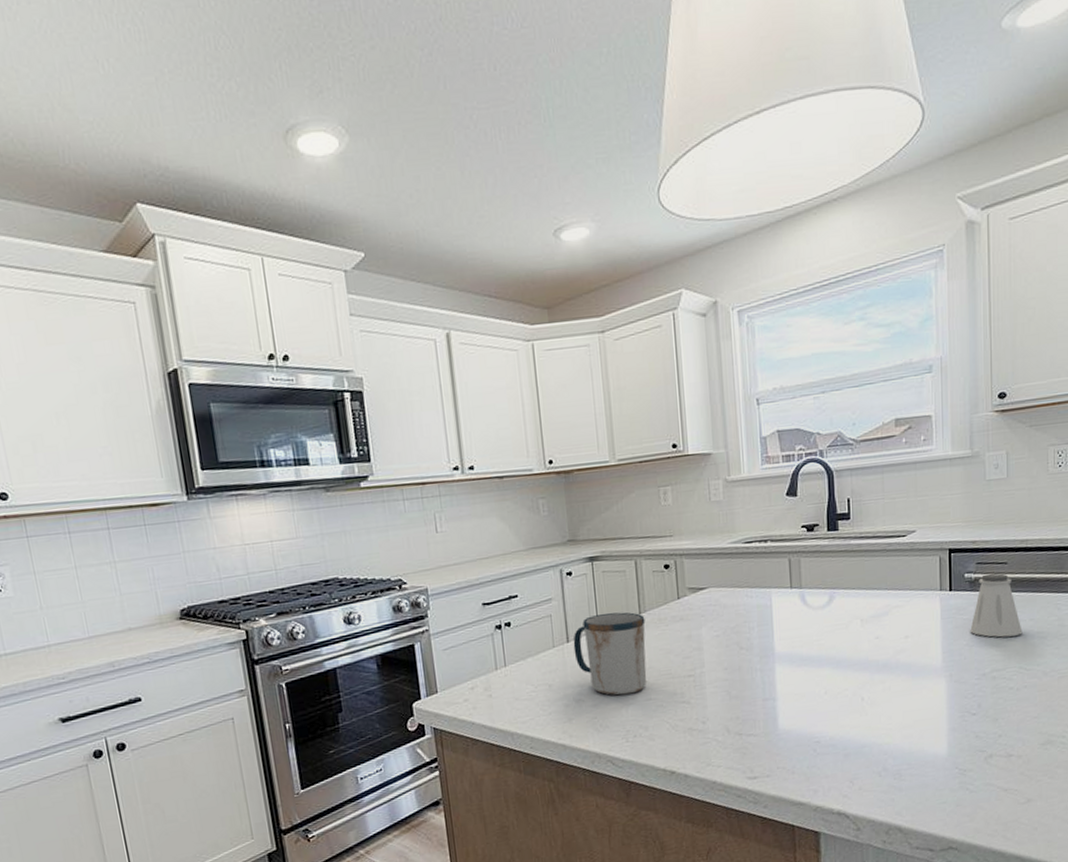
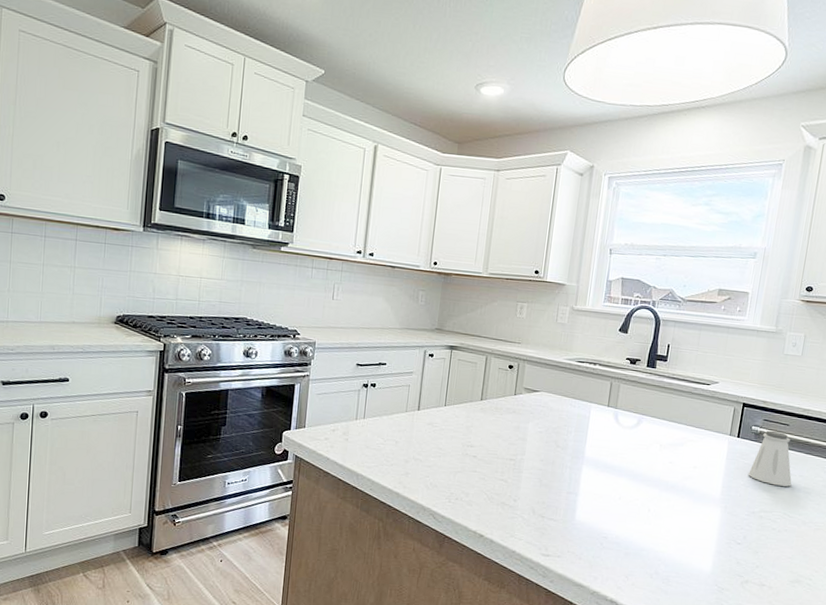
mug: present [573,612,647,695] -> none [421,393,485,464]

